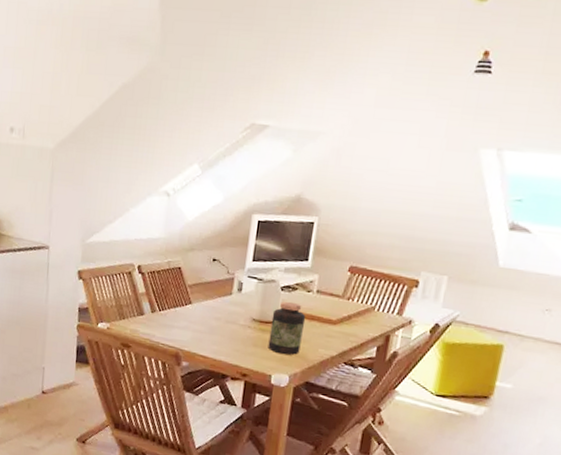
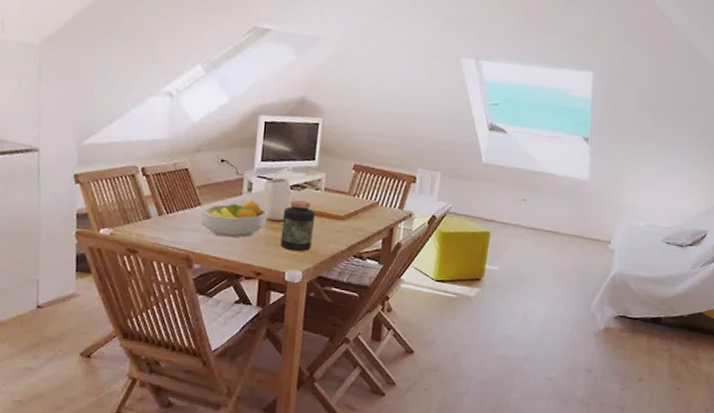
fruit bowl: none [191,300,257,338] -> present [201,200,268,238]

